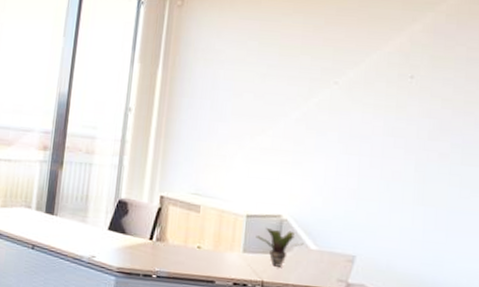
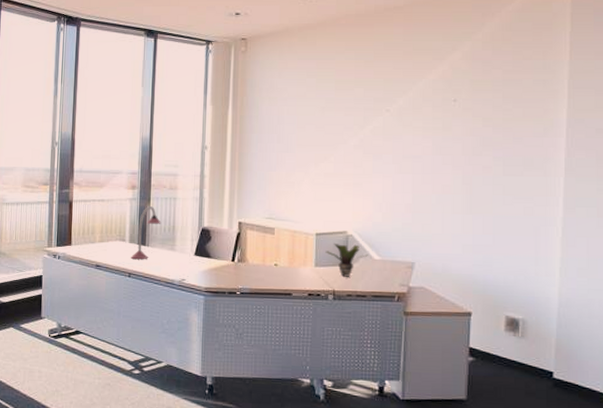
desk lamp: none [35,171,74,231] -> present [130,206,161,260]

